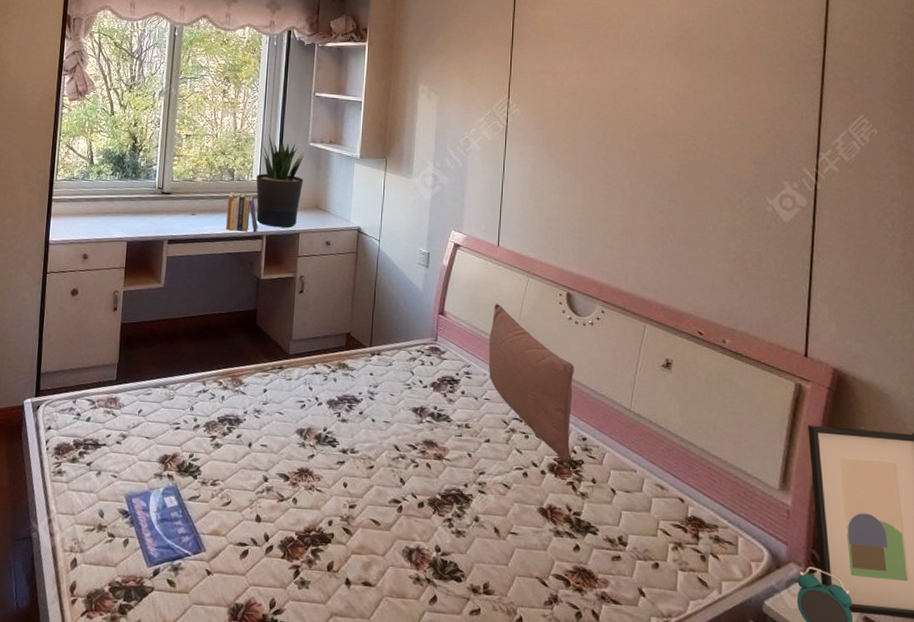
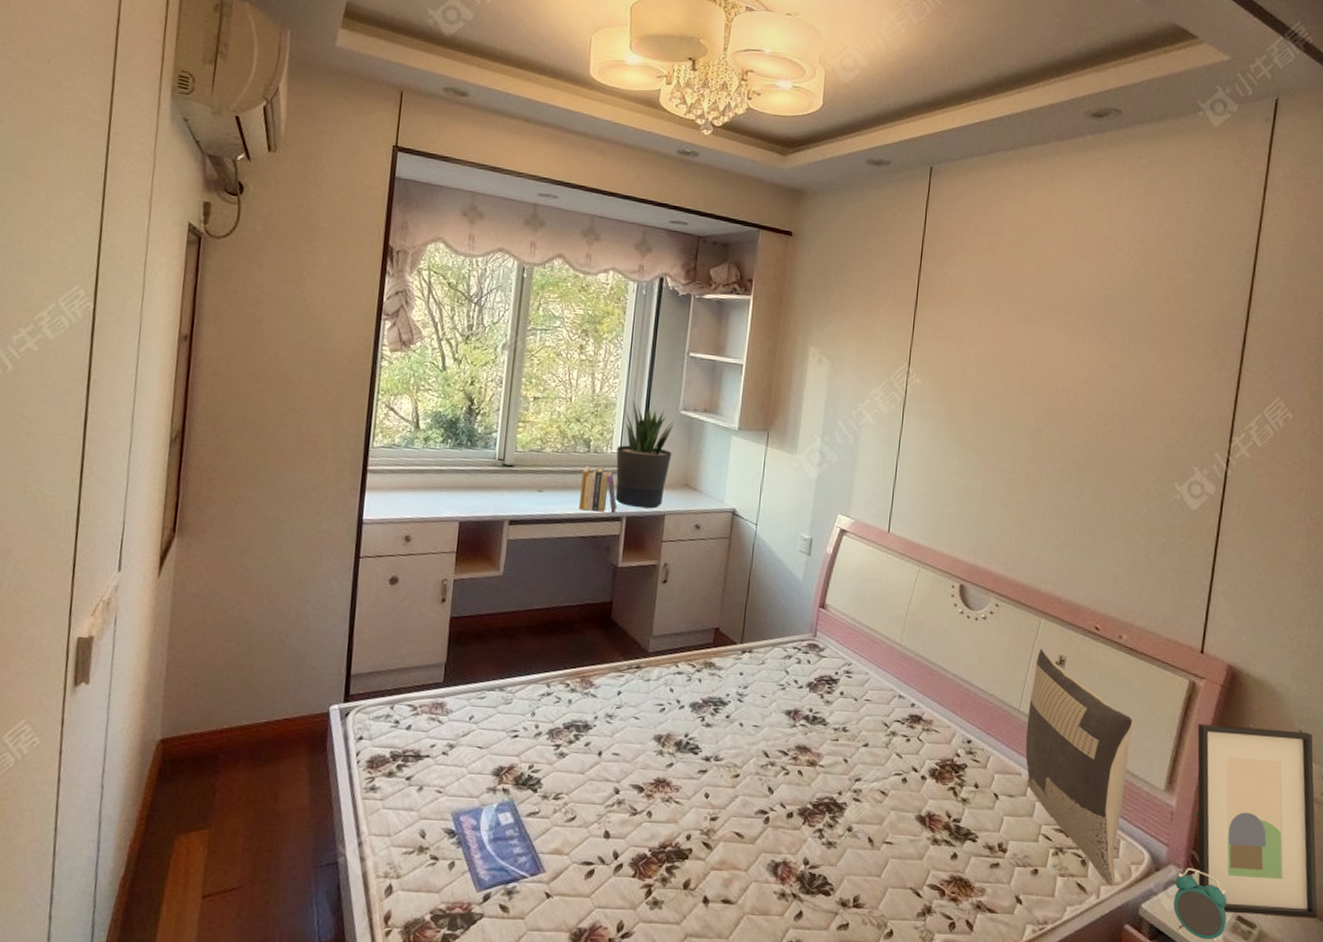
pillow: present [488,303,574,462] -> none [871,595,963,767]
pillow: none [639,352,743,583] -> present [1025,648,1134,887]

